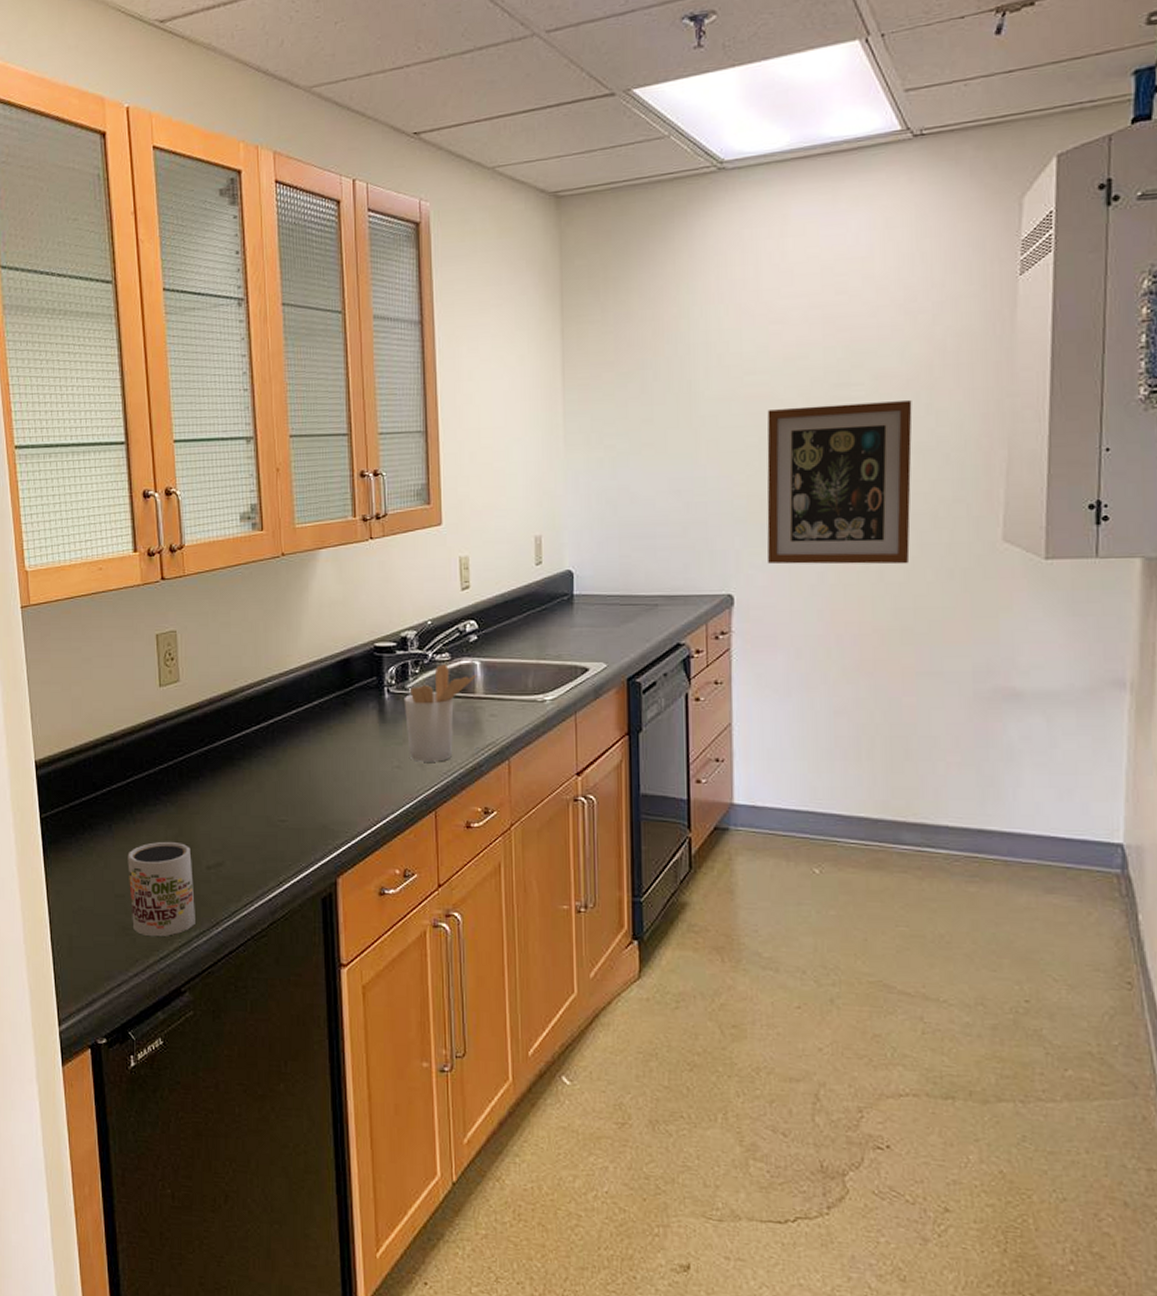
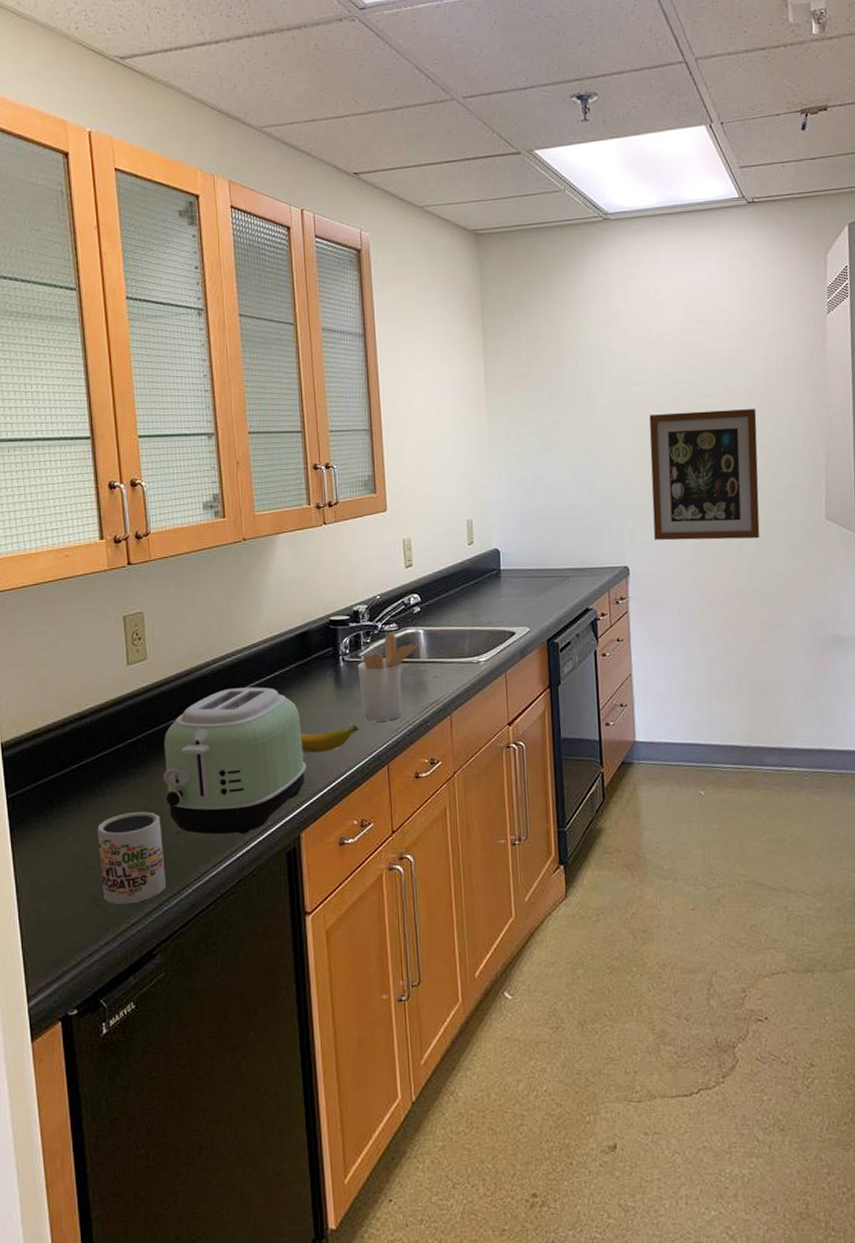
toaster: none [194,716,345,874] -> present [163,687,307,835]
banana: none [339,765,403,792] -> present [300,725,358,753]

